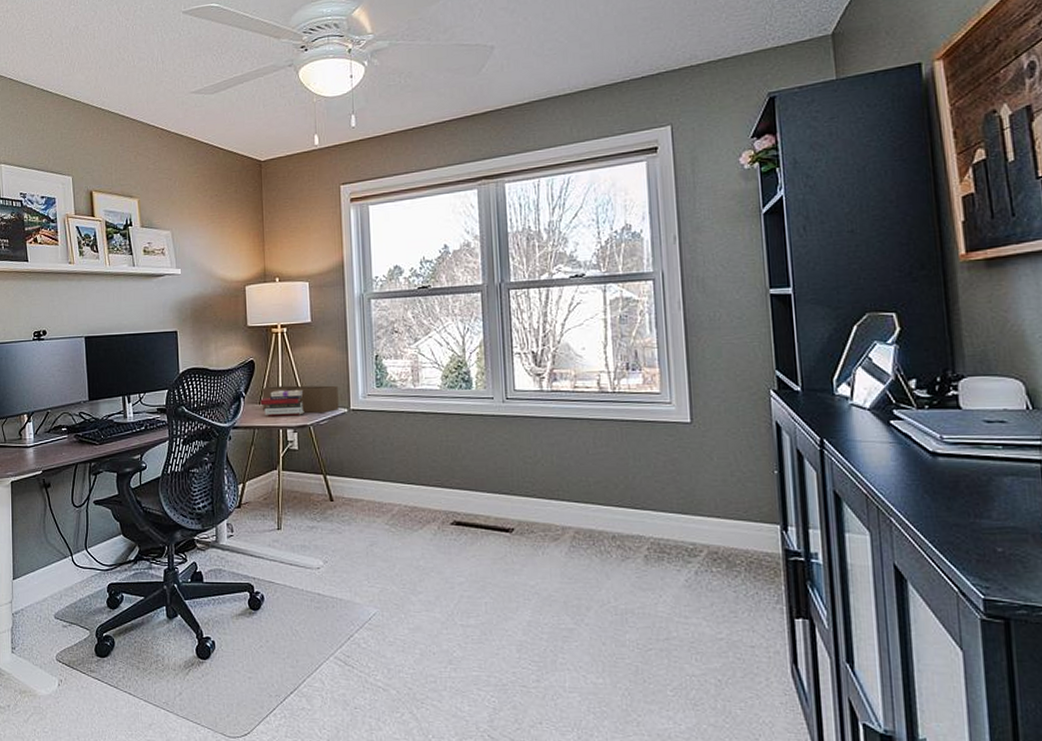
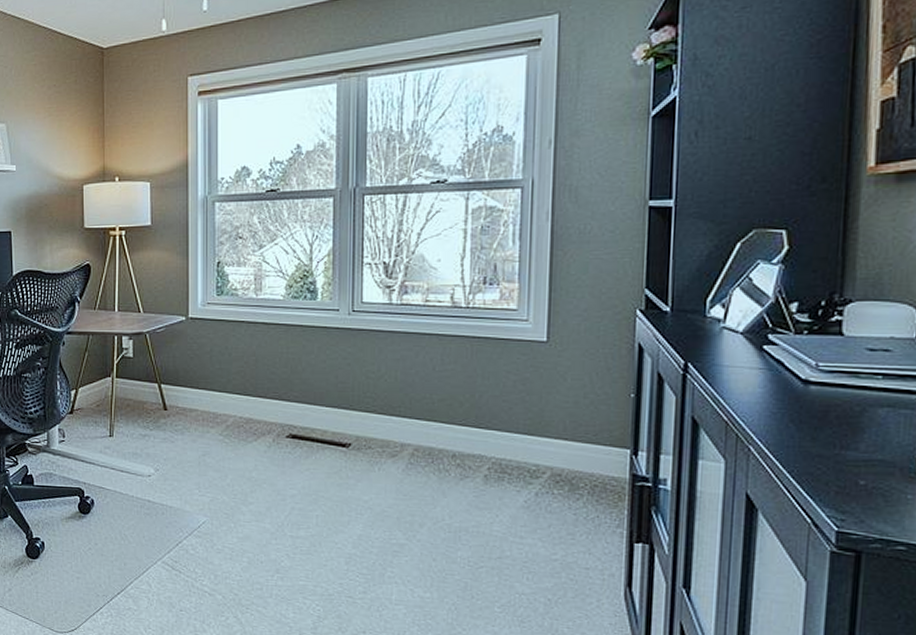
books: present [260,389,305,416] -> none [95,295,141,322]
desk organizer: present [262,385,339,414] -> none [98,291,176,321]

